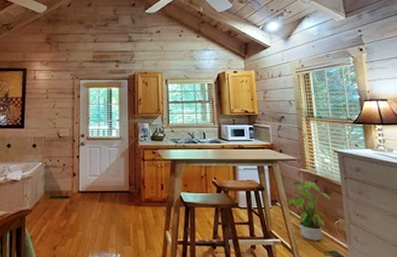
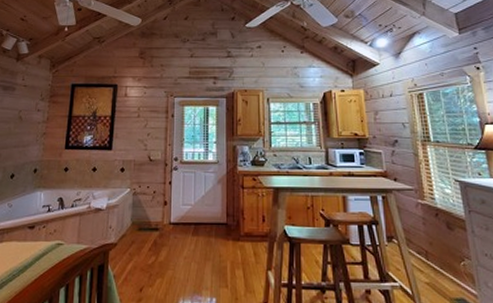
potted plant: present [285,178,332,241] -> none [402,210,456,286]

